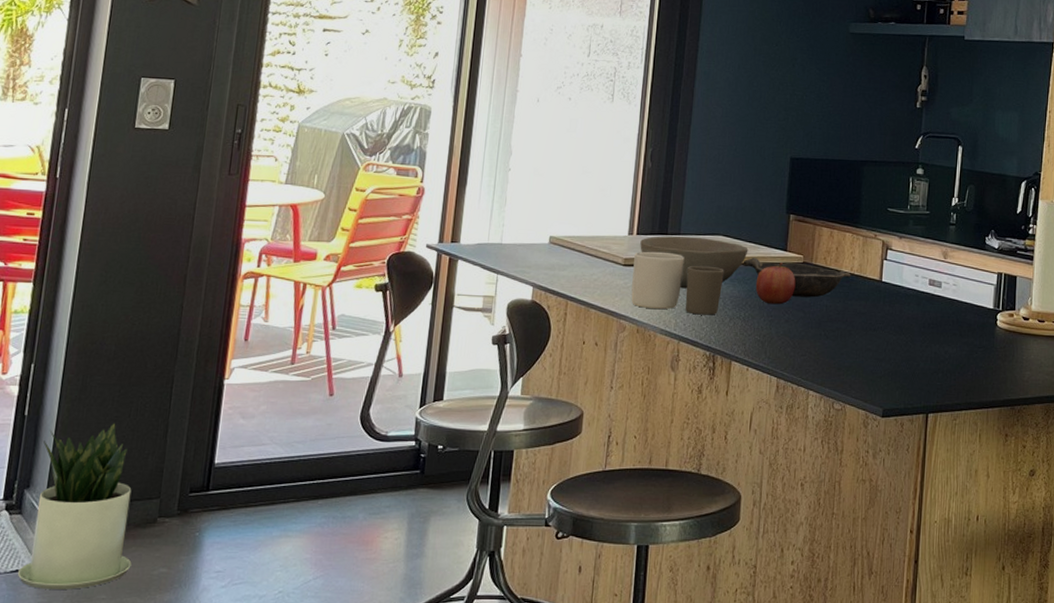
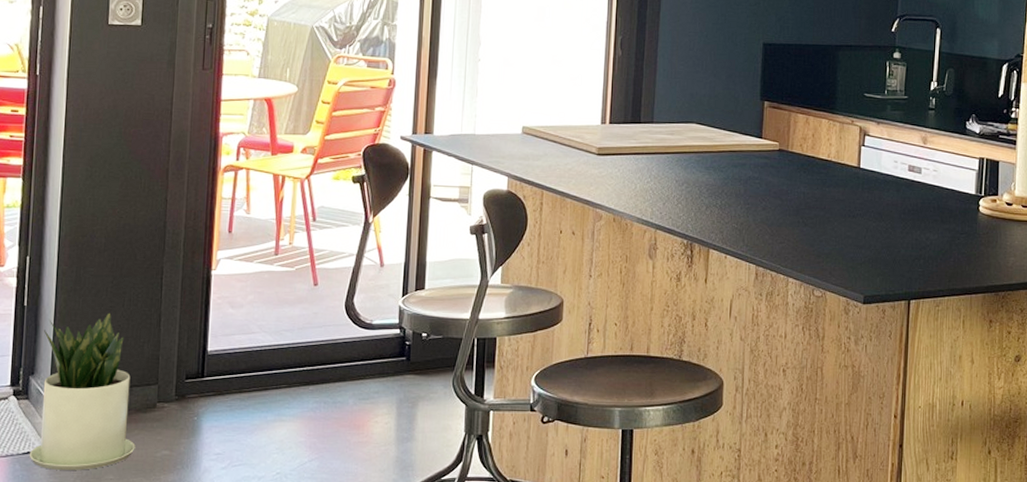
mug: present [631,251,685,310] -> none [606,140,659,198]
bowl: present [640,236,749,289] -> none [613,125,723,177]
mug: present [685,265,724,315] -> none [661,154,699,204]
bowl: present [743,257,851,298] -> none [717,145,829,185]
fruit: present [755,263,796,305] -> none [731,150,772,192]

